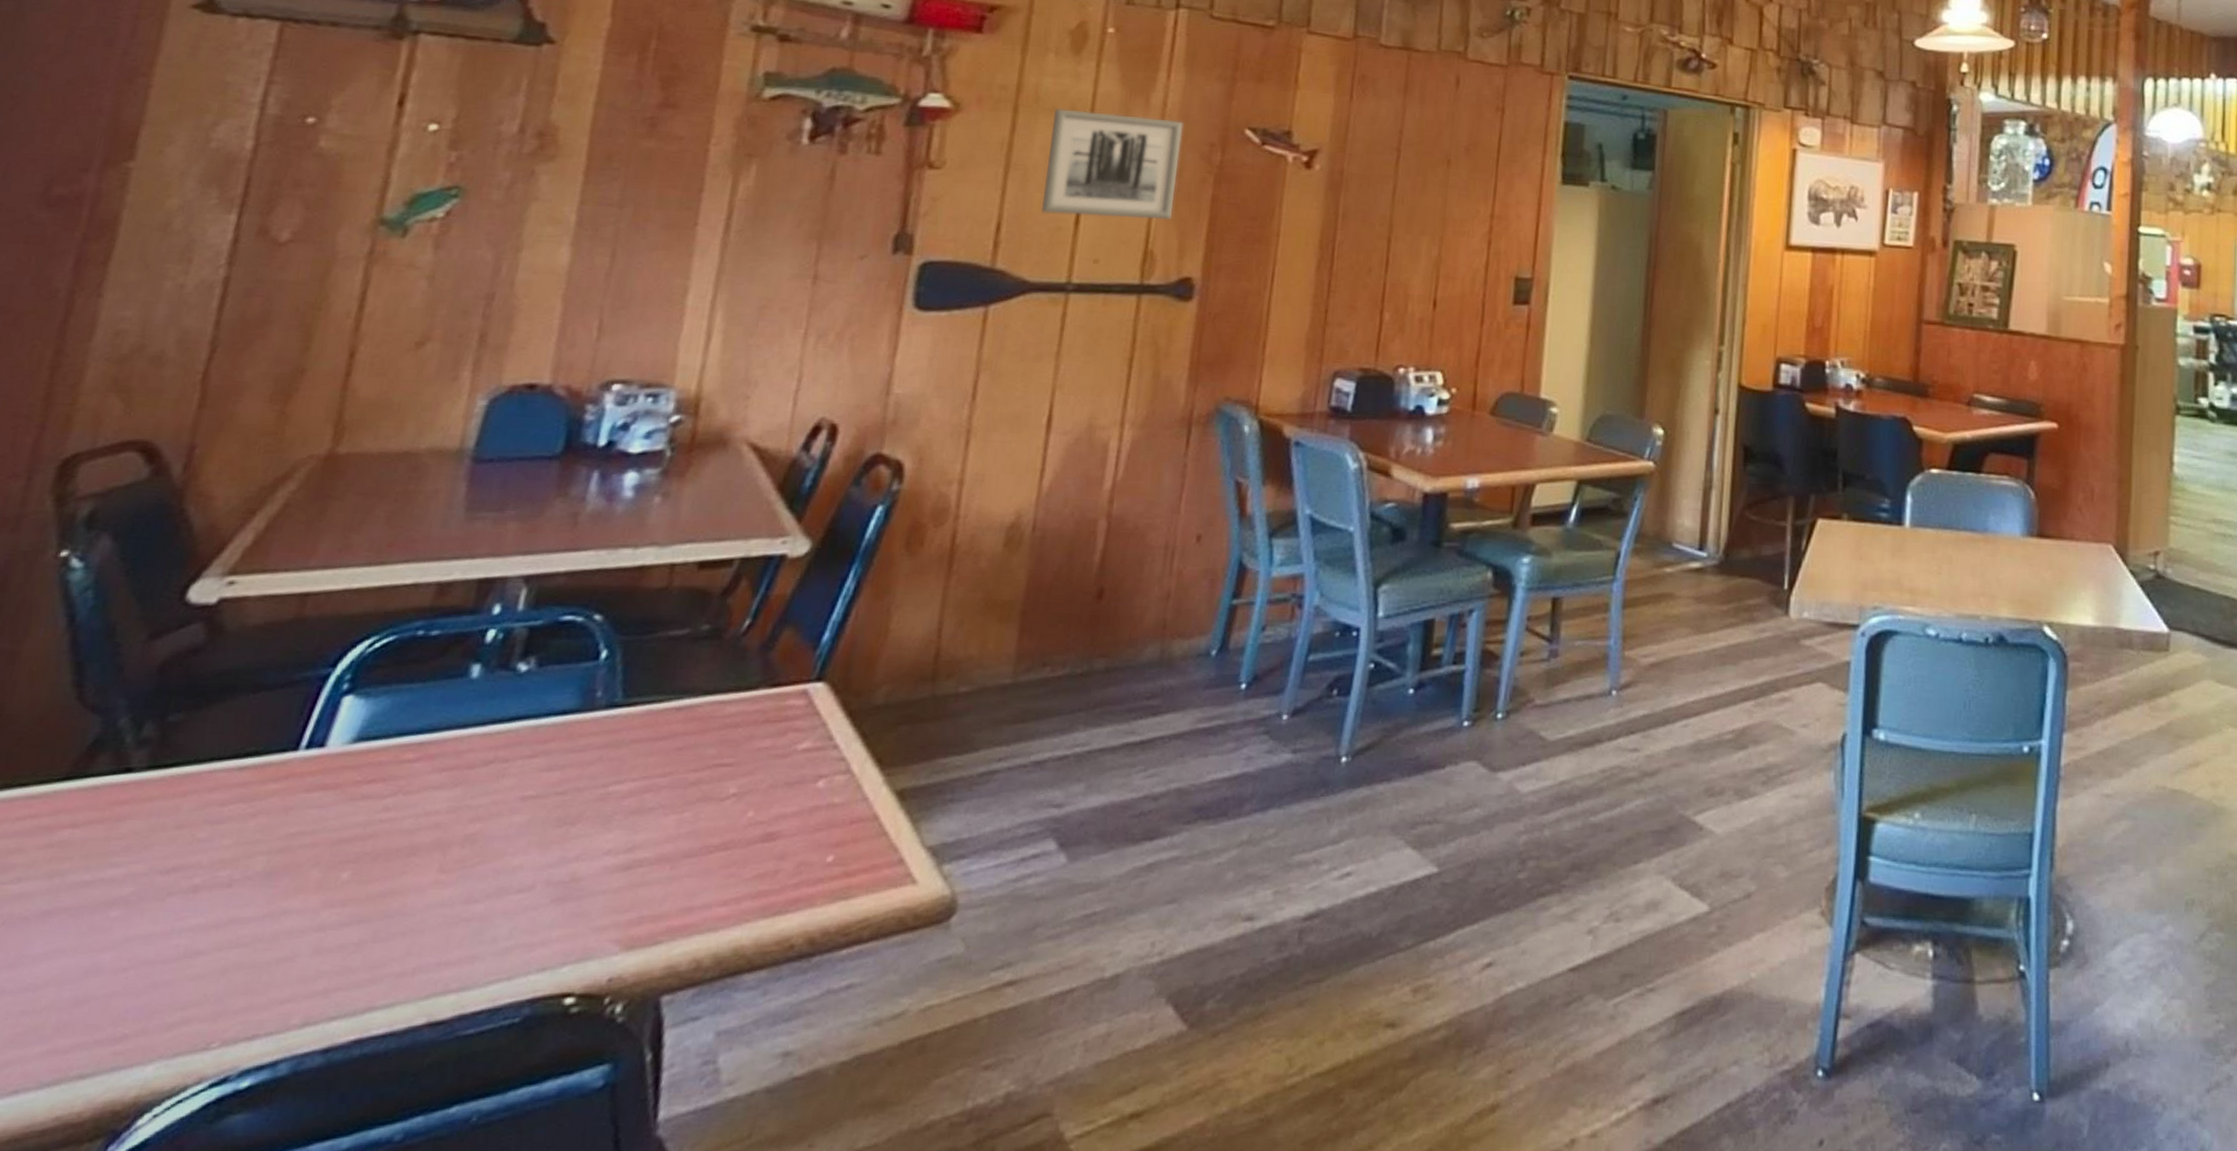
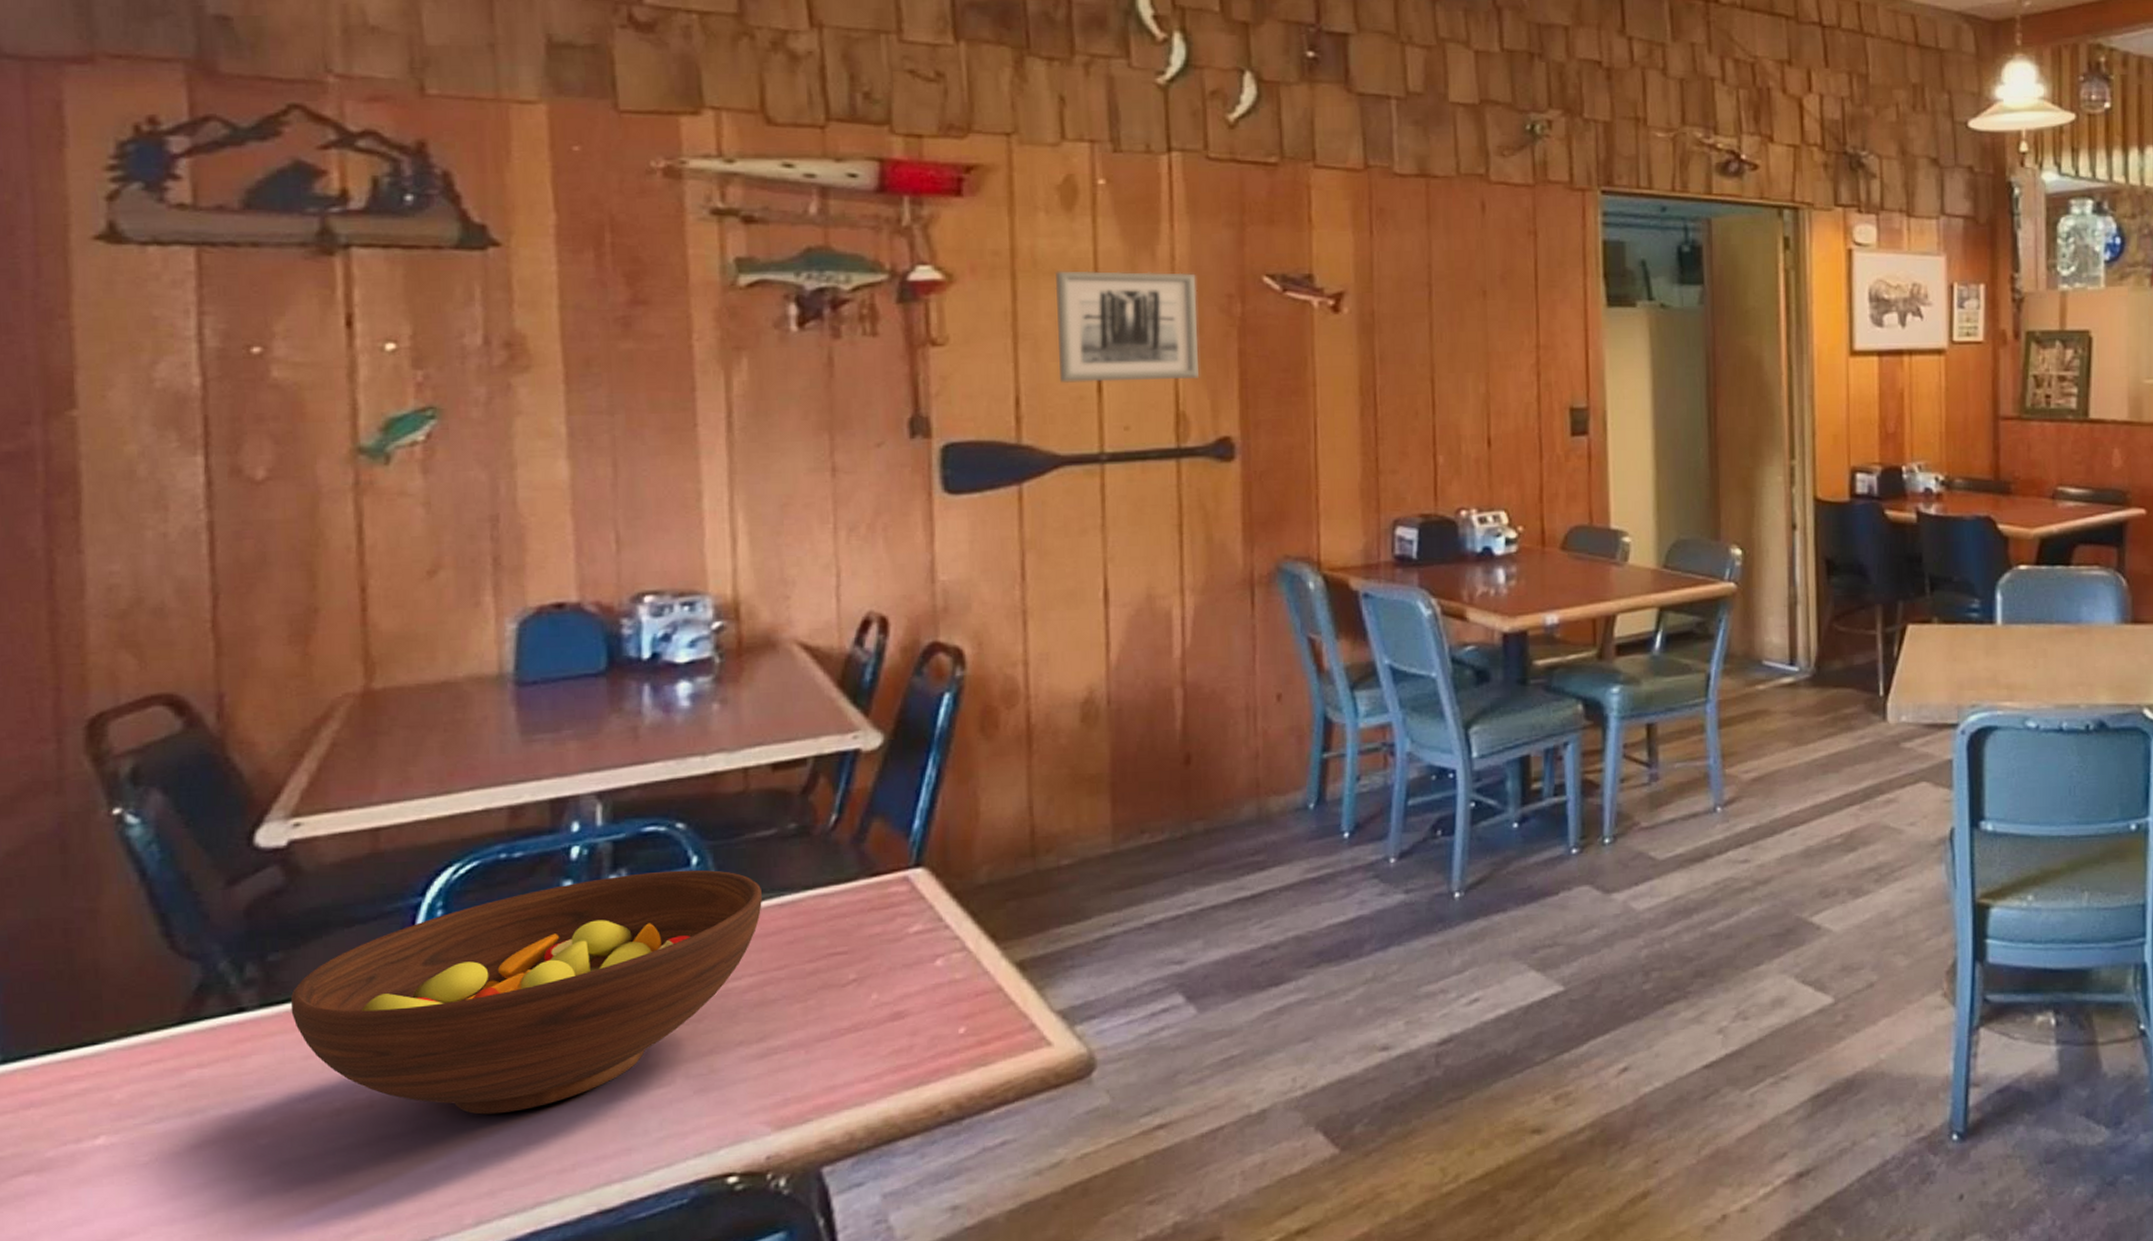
fruit bowl: none [176,662,663,906] -> present [290,869,762,1115]

